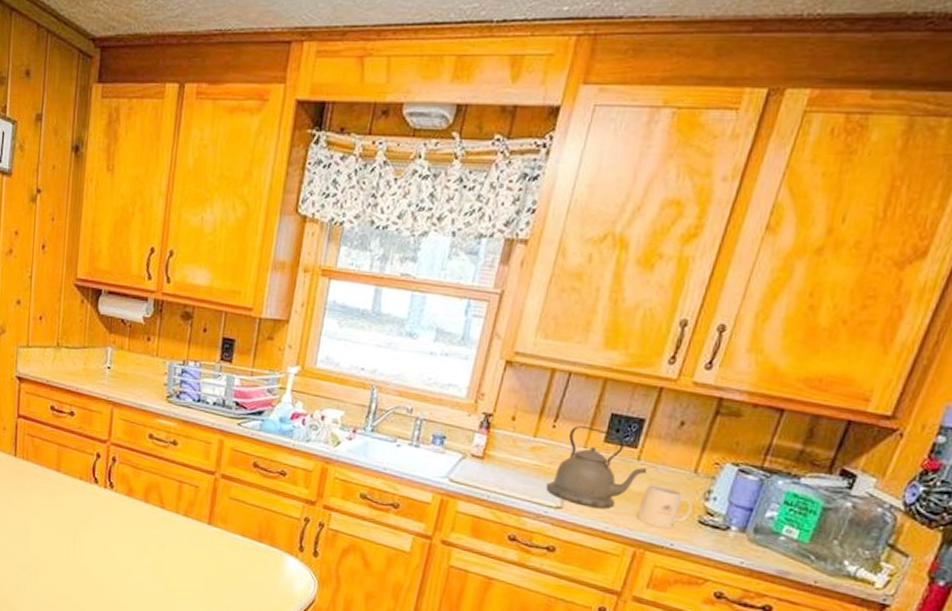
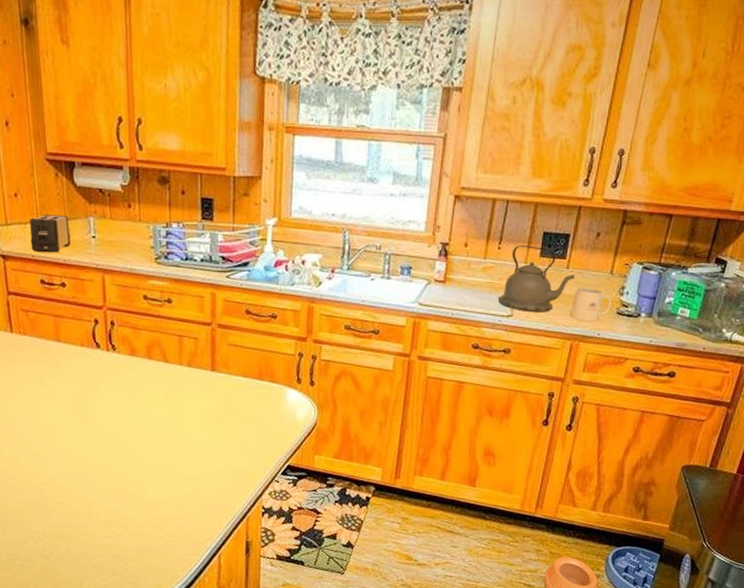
toaster: none [47,340,87,380] -> present [30,215,71,253]

